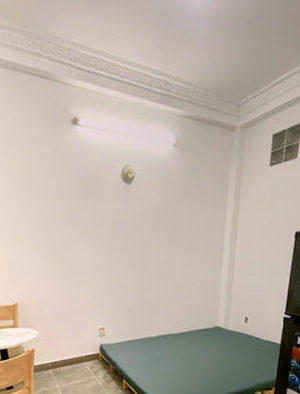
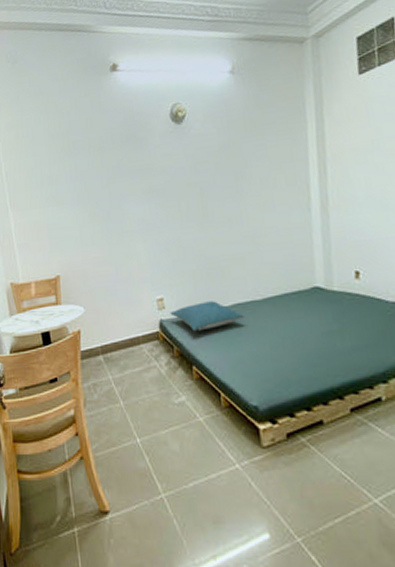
pillow: none [109,332,166,355] -> present [170,301,246,332]

